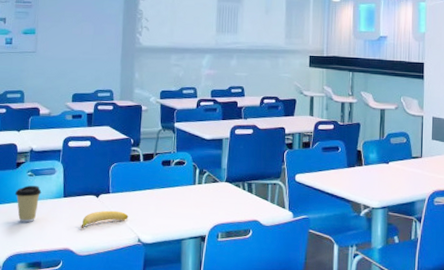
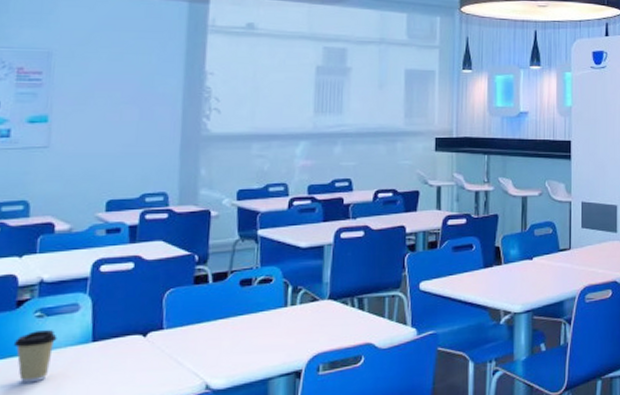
banana: present [81,210,129,229] -> none [119,351,192,382]

